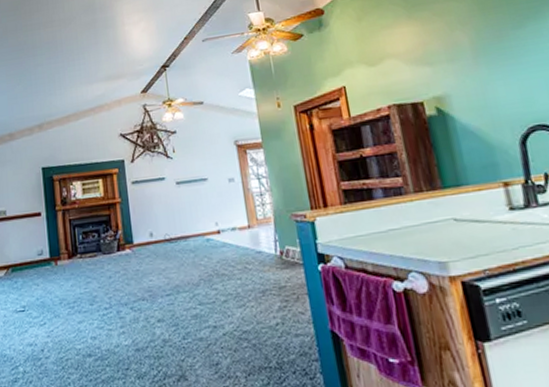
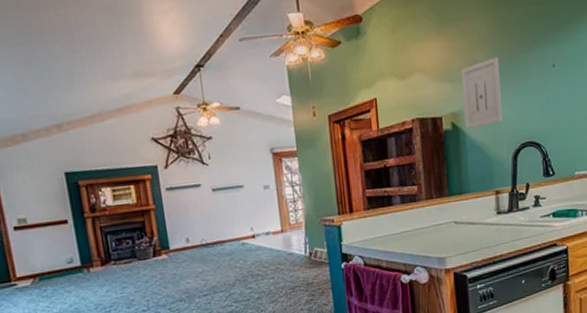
wall art: none [440,36,499,113] -> present [461,57,502,129]

